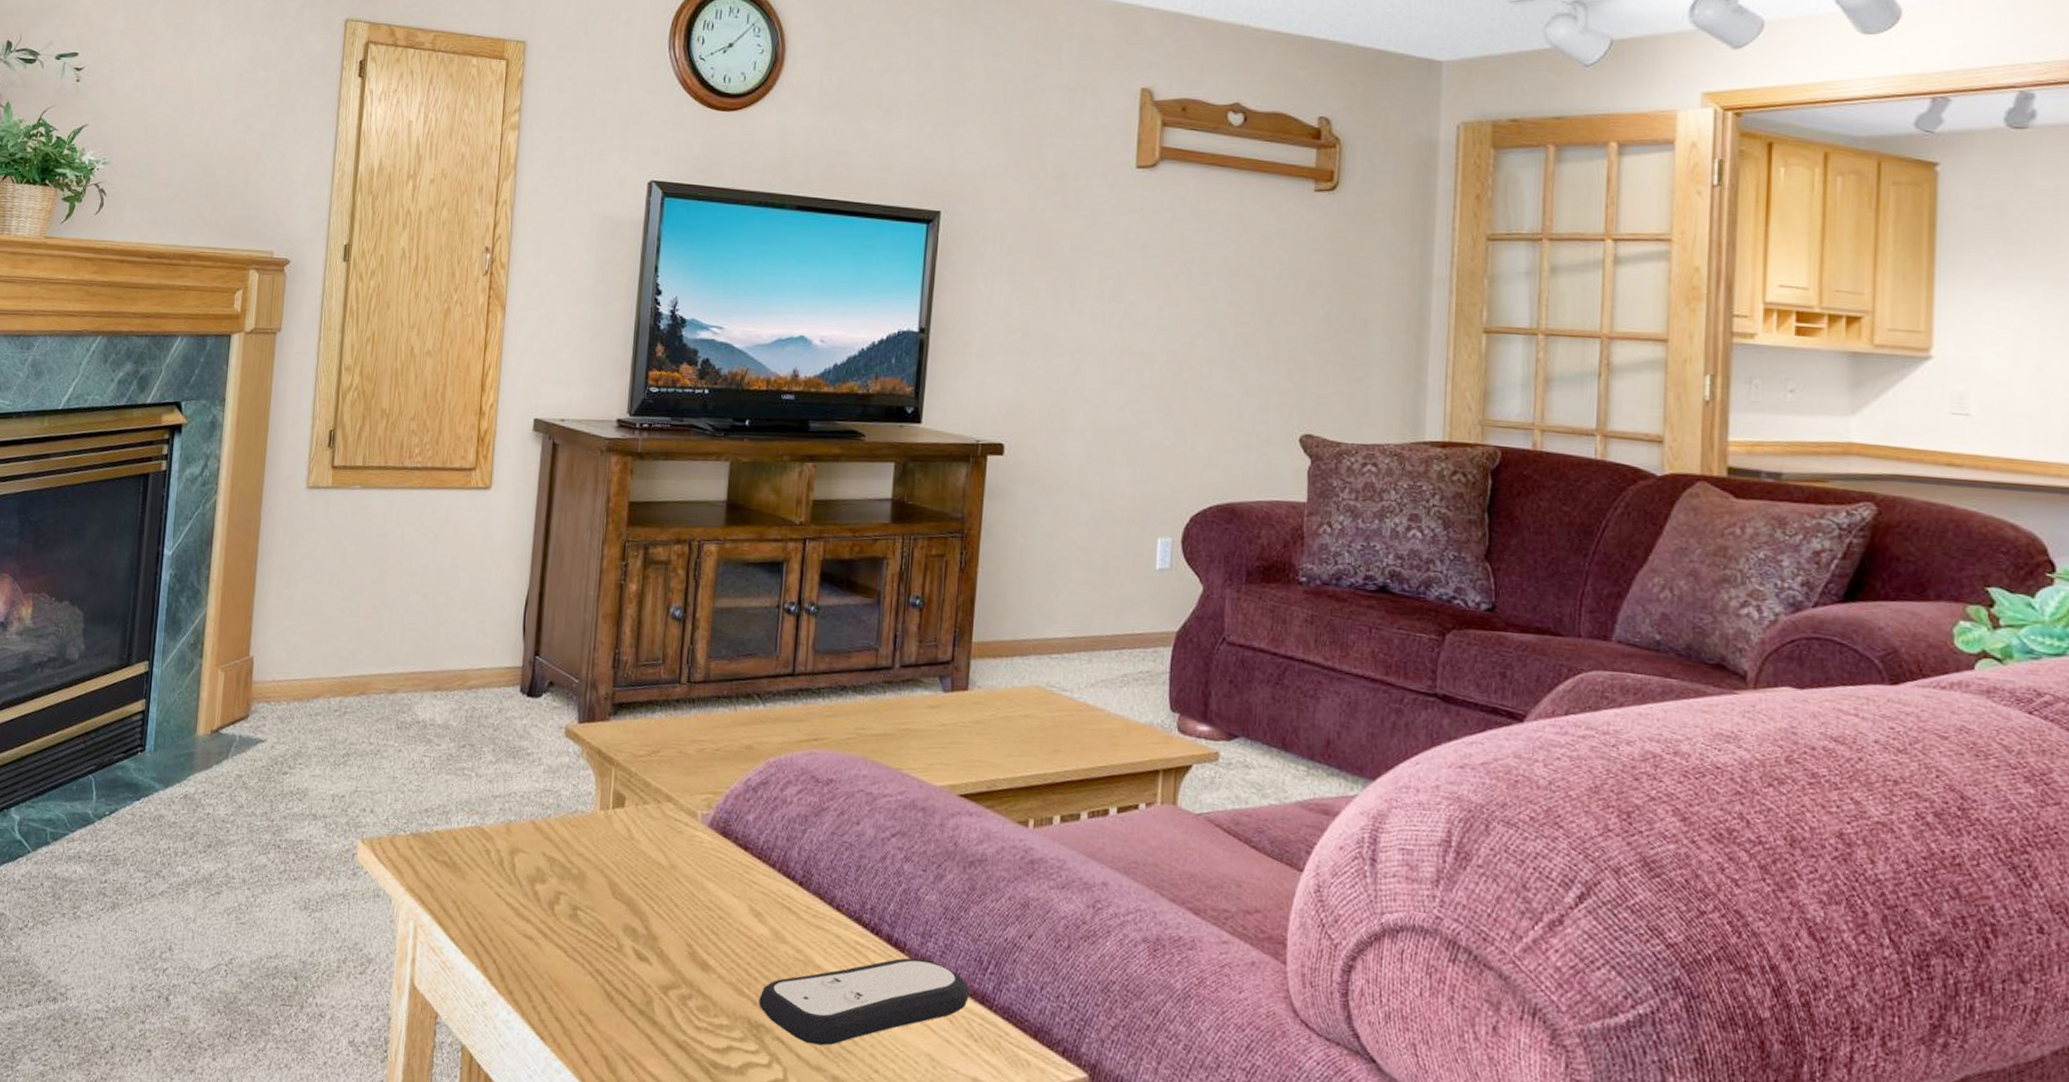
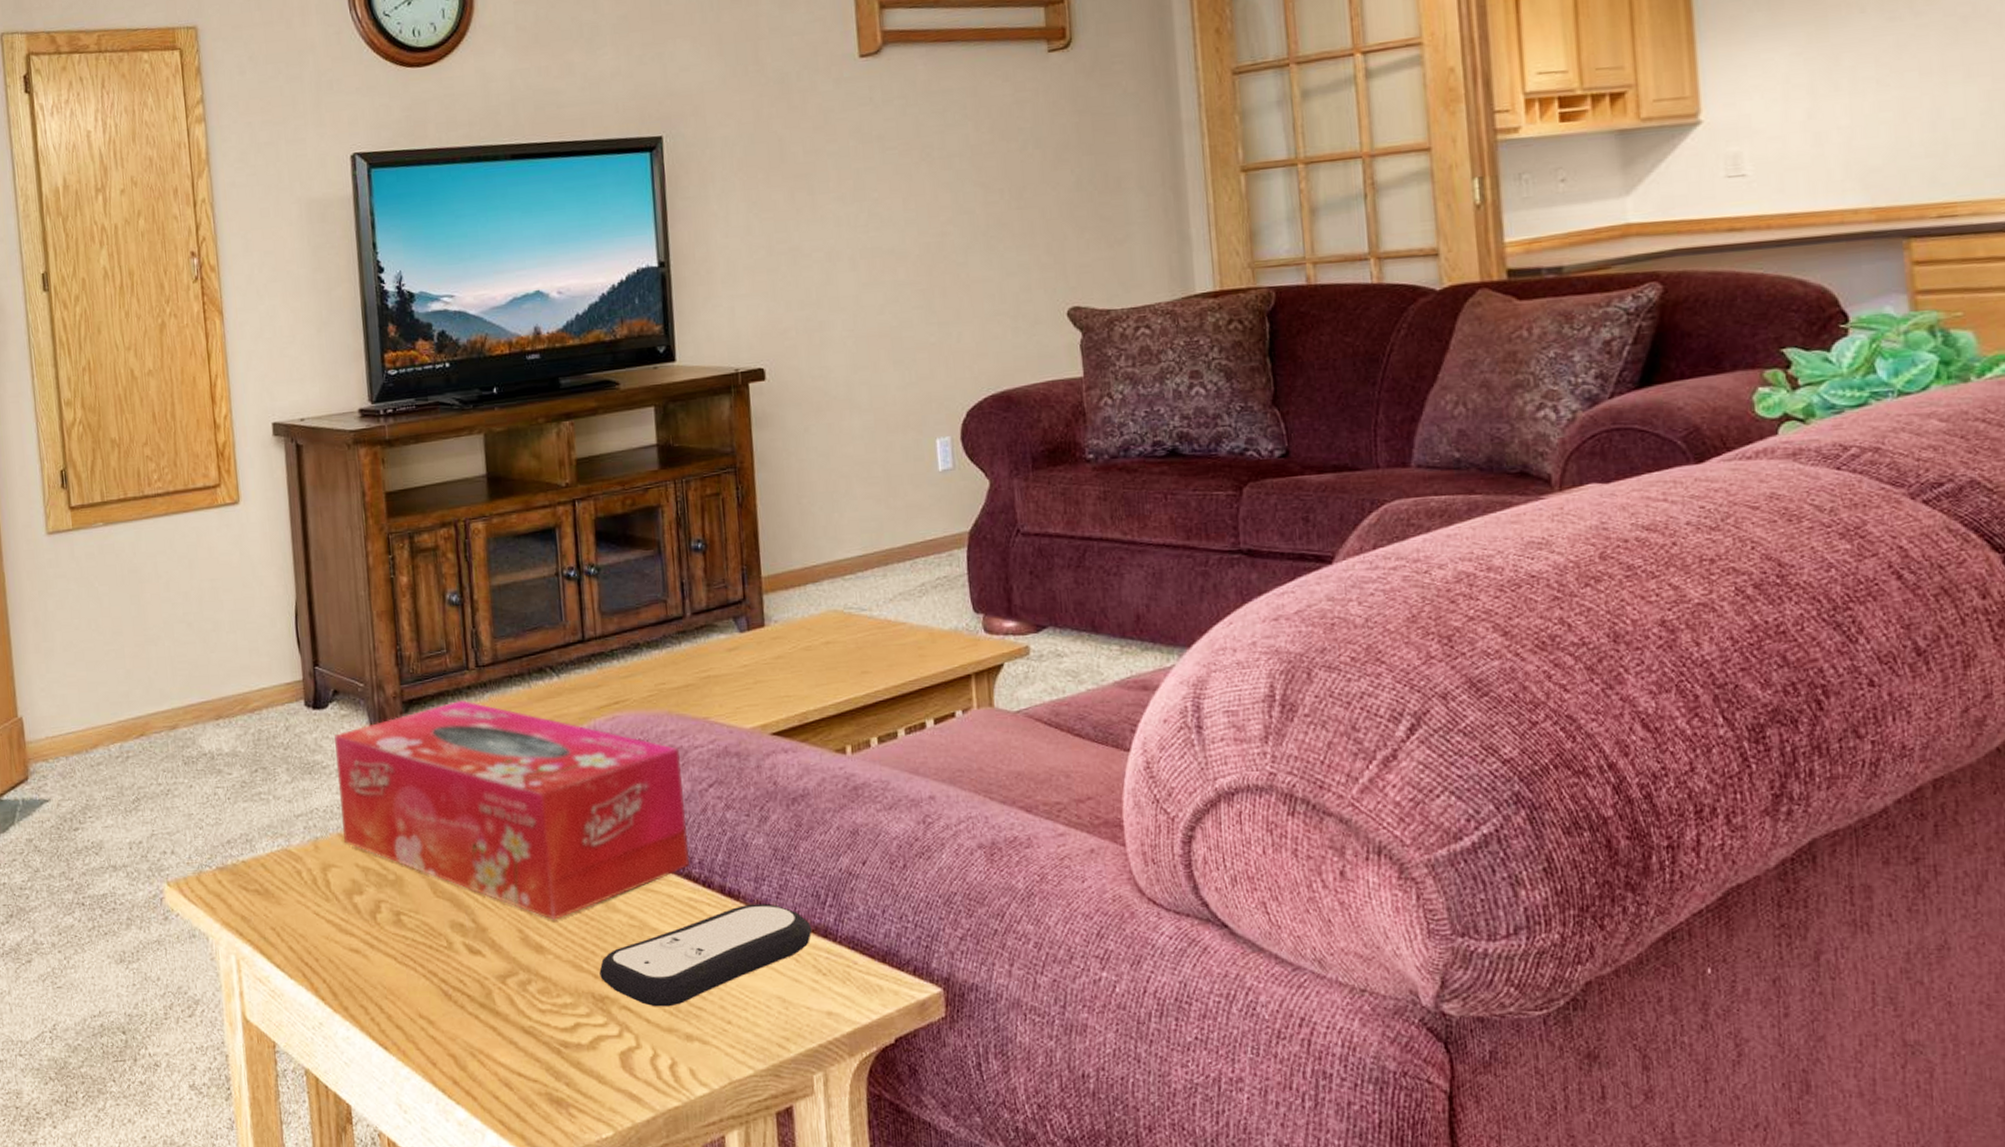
tissue box: none [536,711,868,941] -> present [334,699,689,920]

